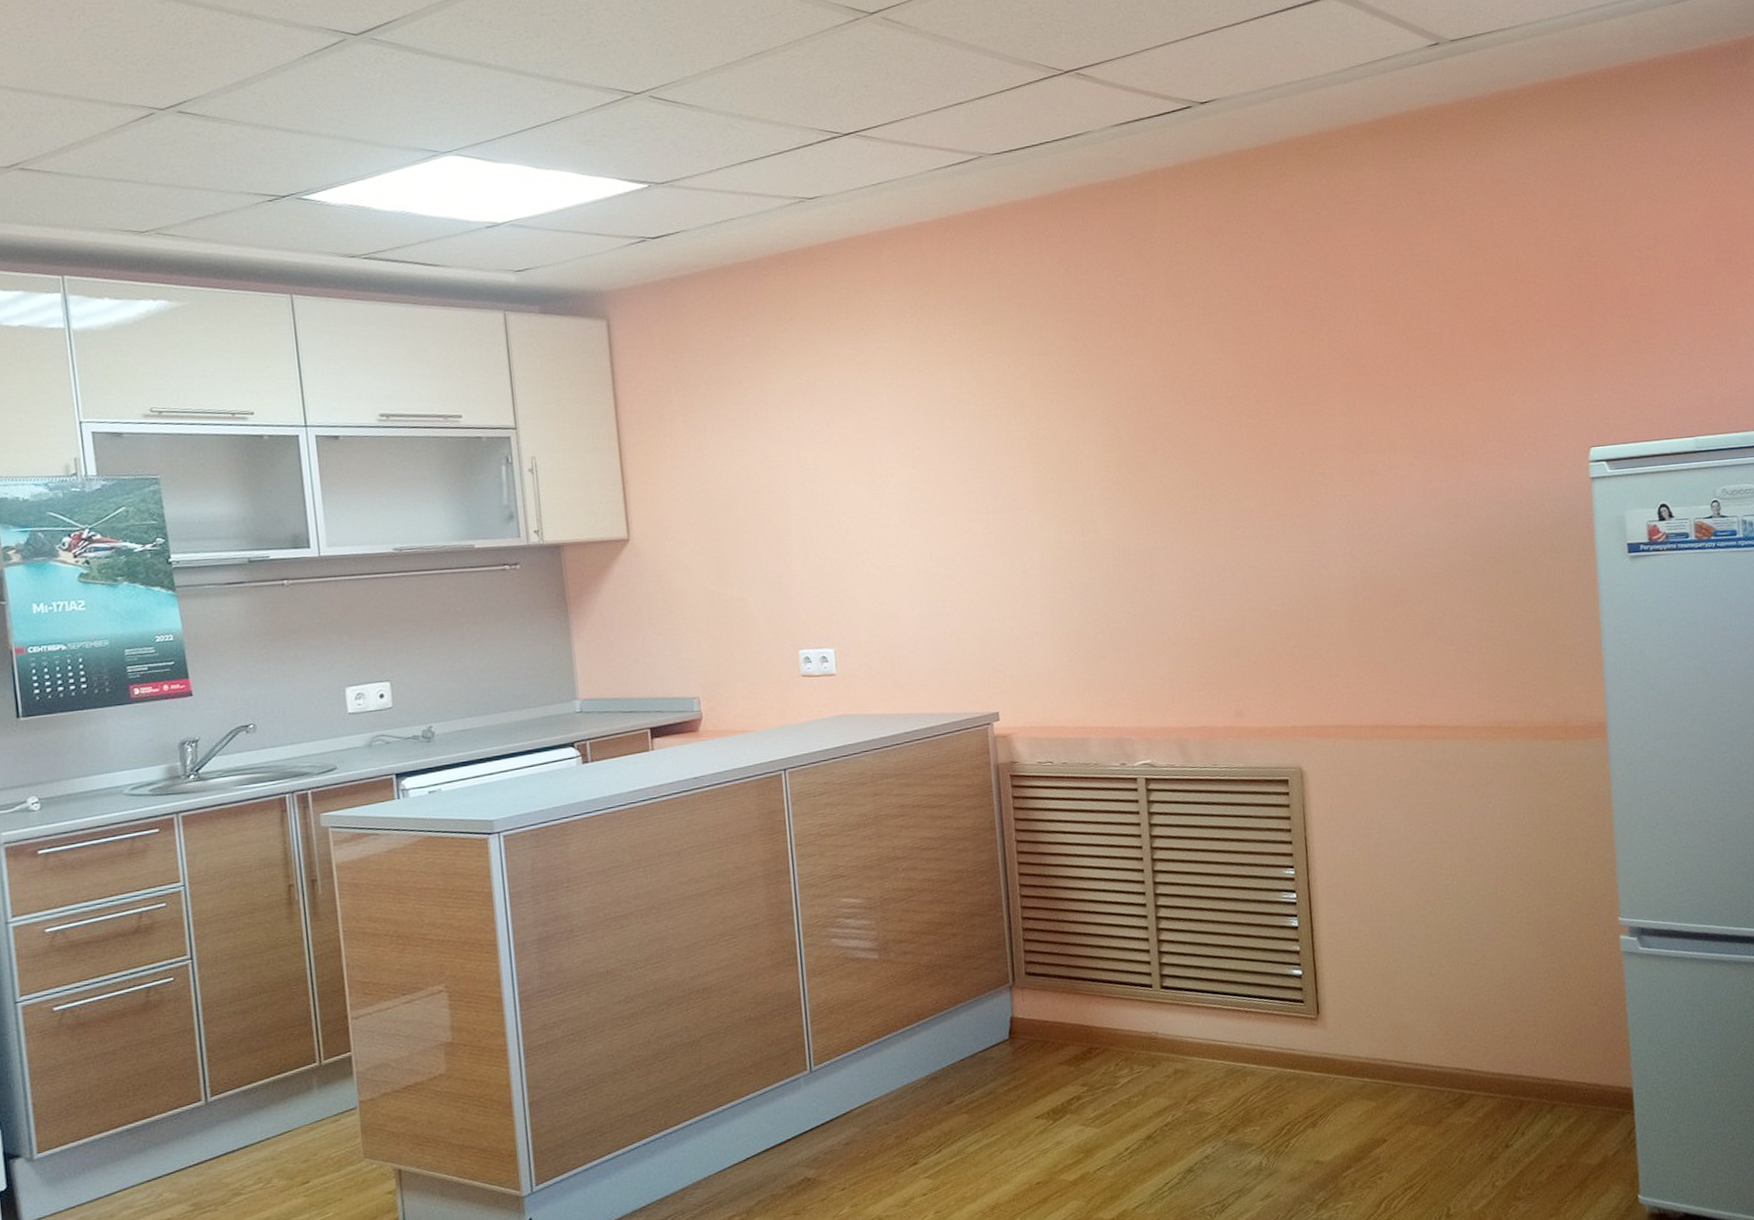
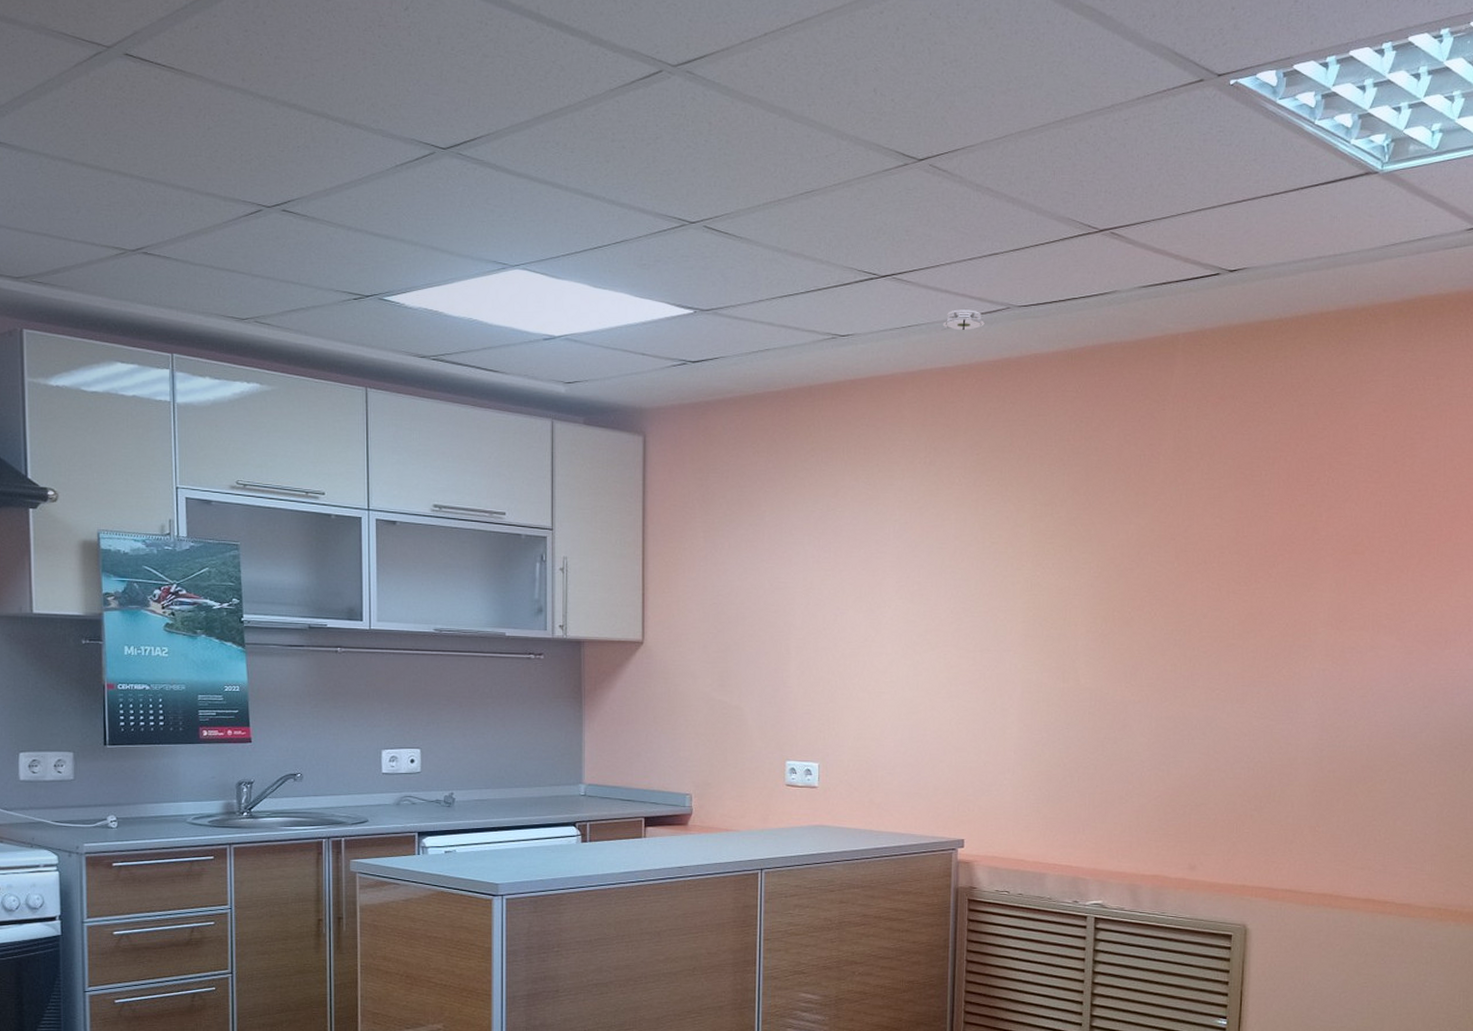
smoke detector: none [913,161,958,185] -> present [941,309,985,331]

